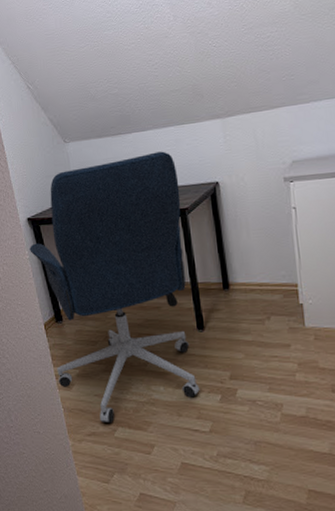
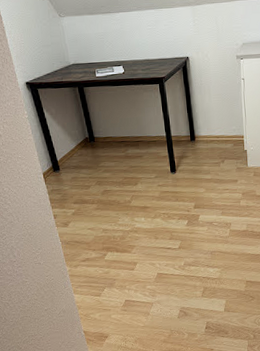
office chair: present [30,151,200,424] -> none [28,29,172,250]

